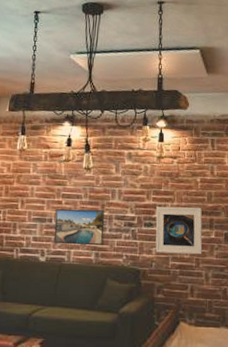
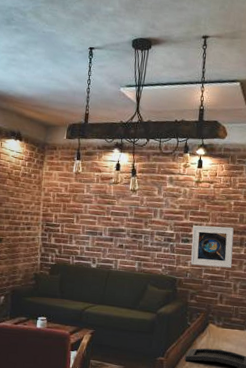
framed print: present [54,208,105,246] -> none [103,224,147,257]

